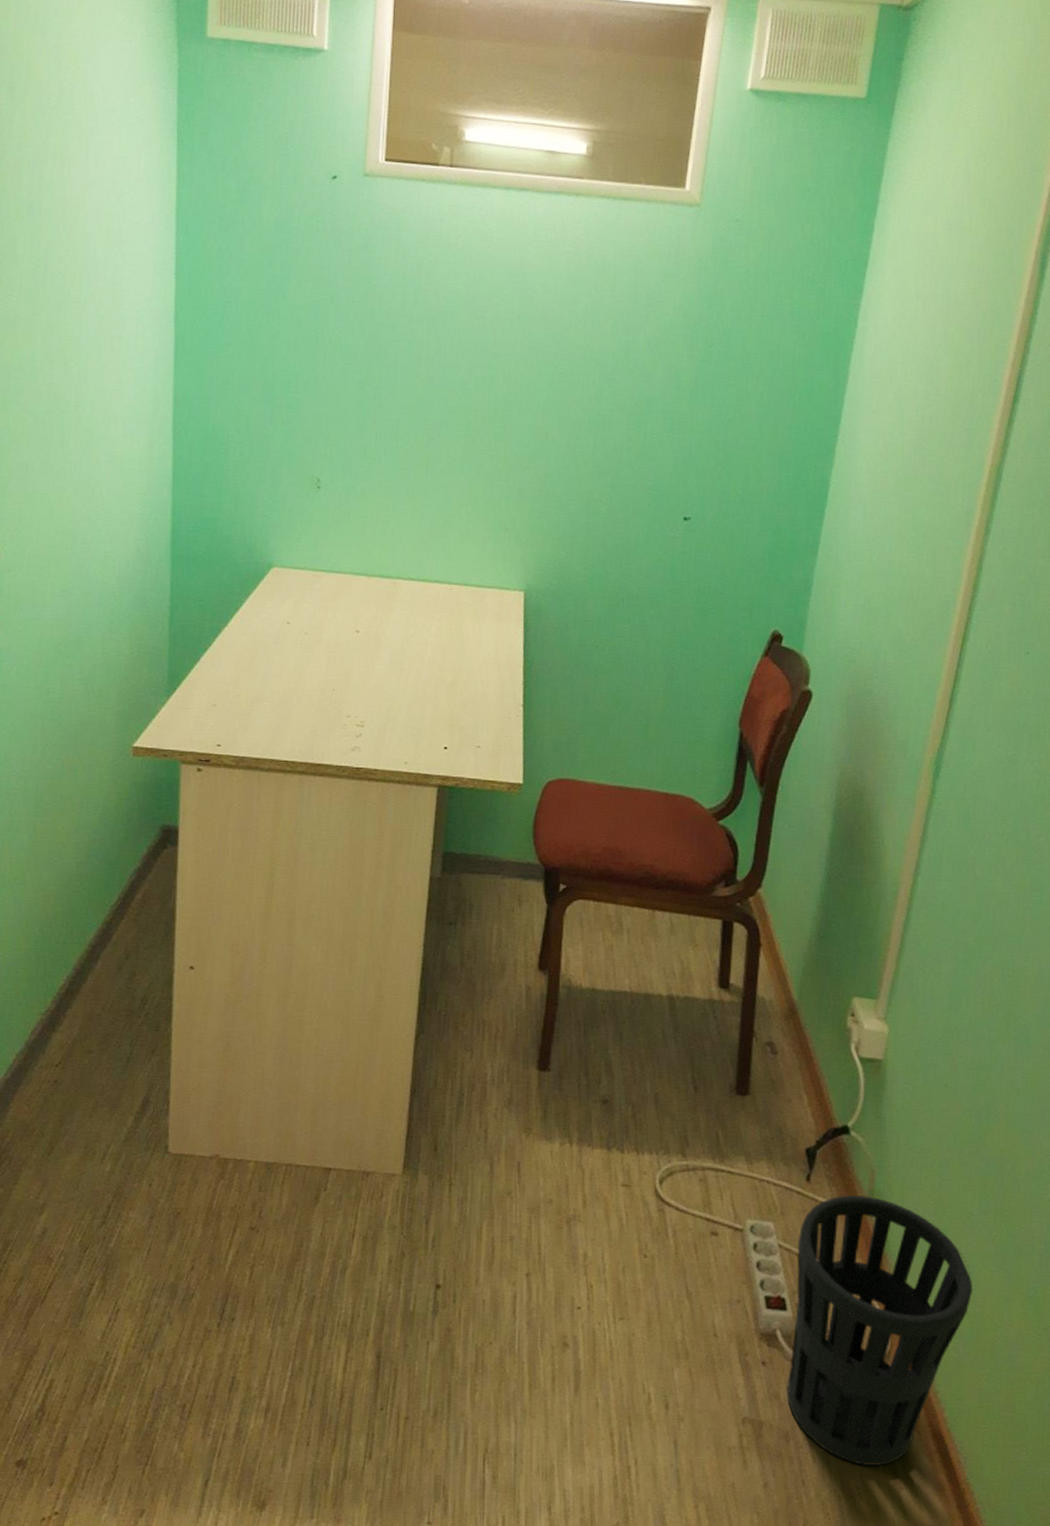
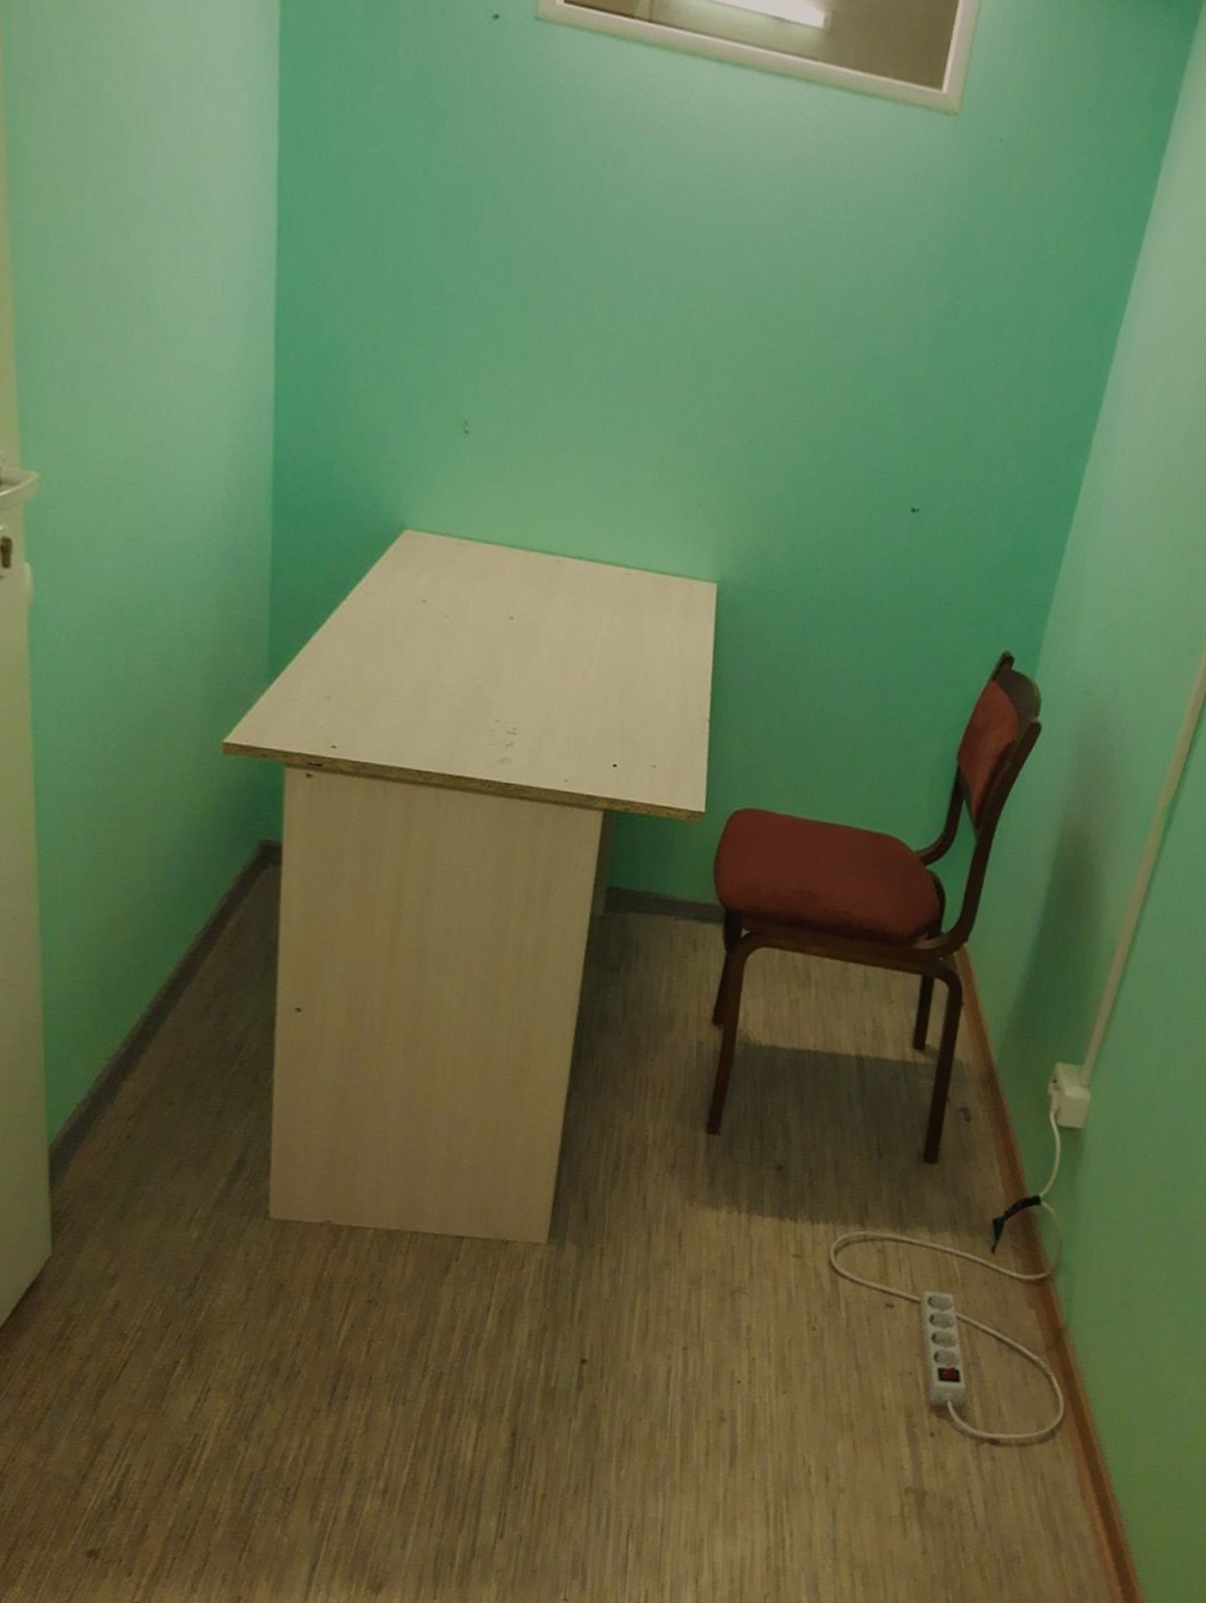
wastebasket: present [786,1194,973,1466] -> none [953,1266,1152,1530]

